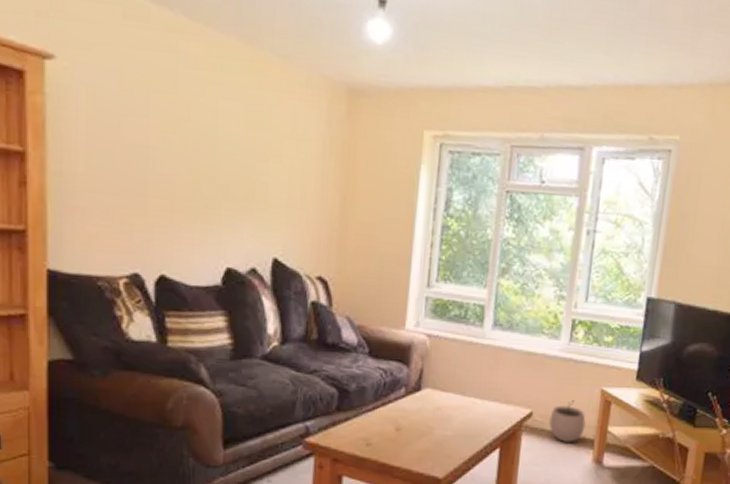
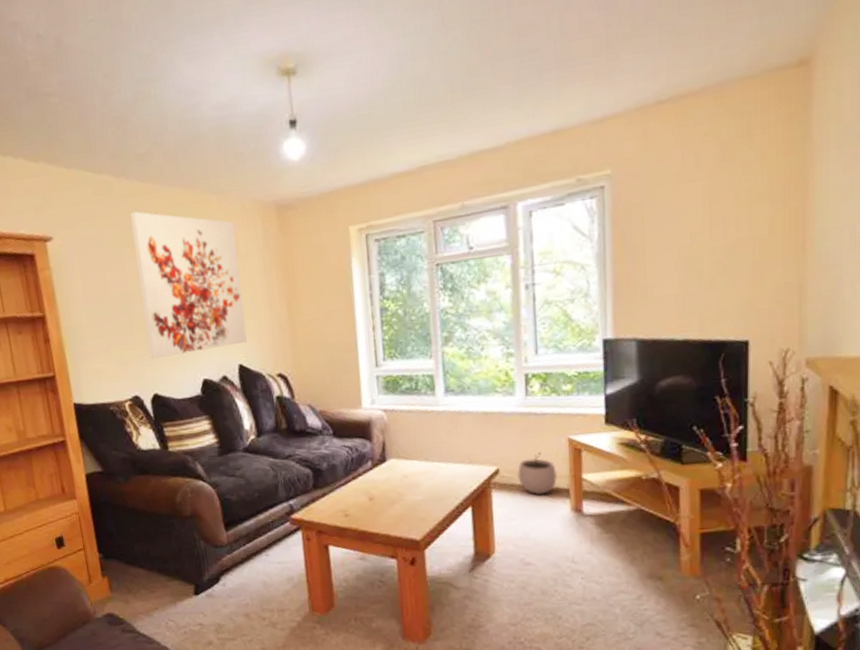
wall art: none [162,51,295,235] -> present [130,211,247,359]

